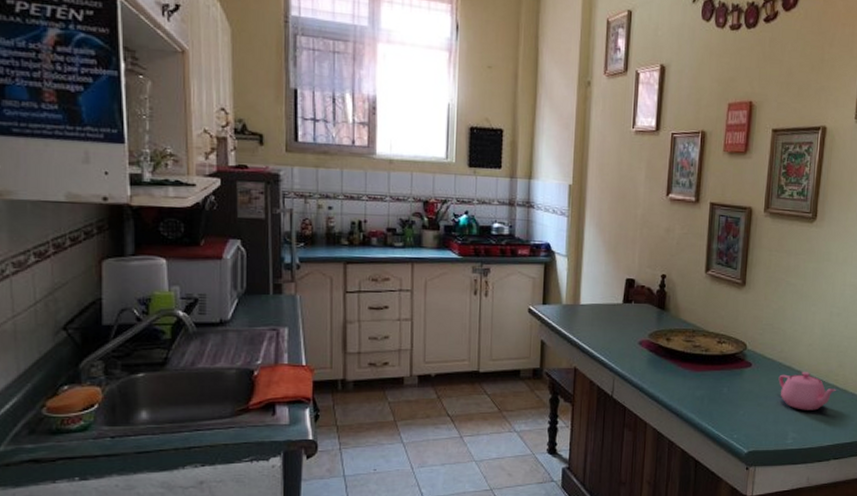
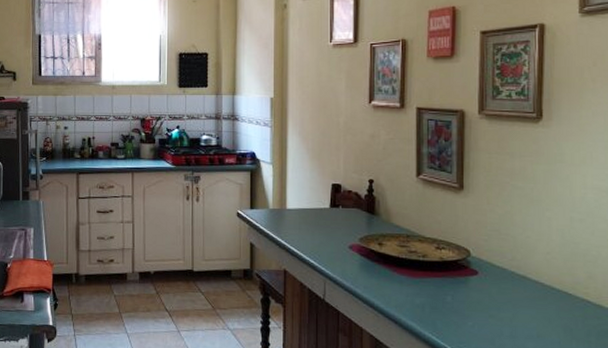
teapot: present [778,372,836,410] -> none [512,282,587,326]

